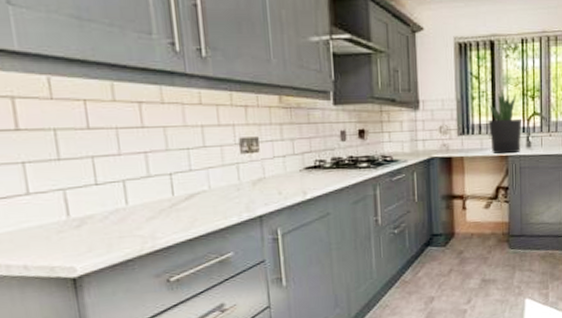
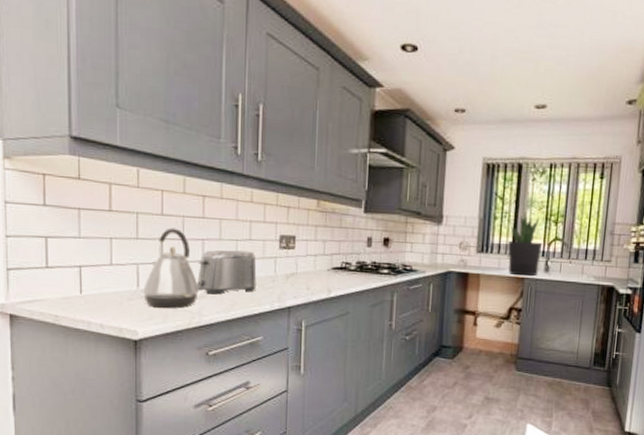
kettle: none [74,142,150,237] -> present [142,227,200,308]
toaster: none [142,159,219,213] -> present [197,250,257,294]

